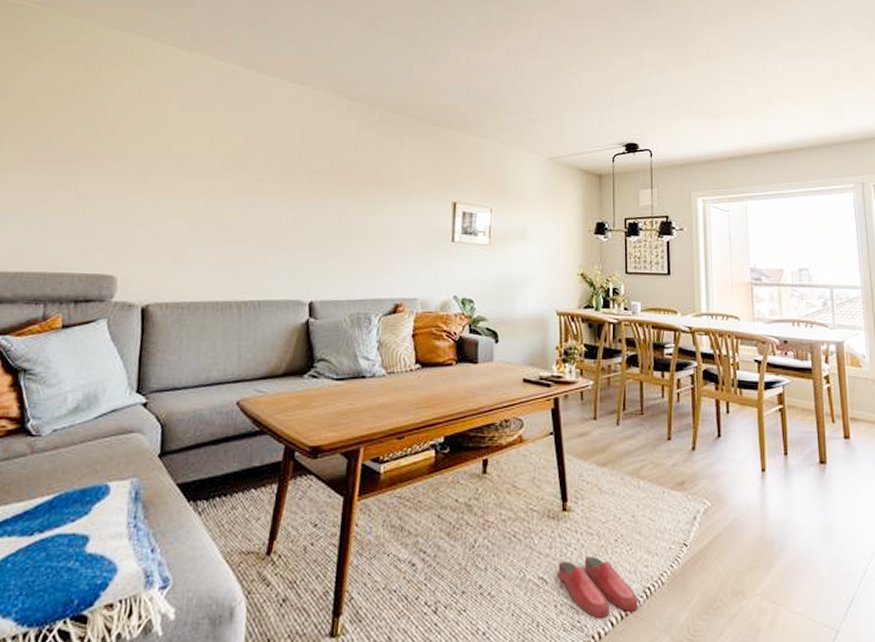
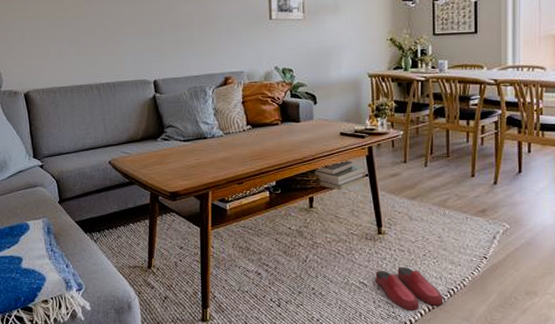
books: none [490,412,549,452] -> present [314,160,364,191]

